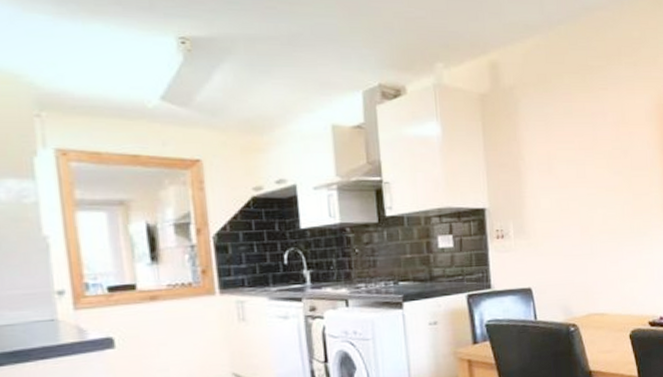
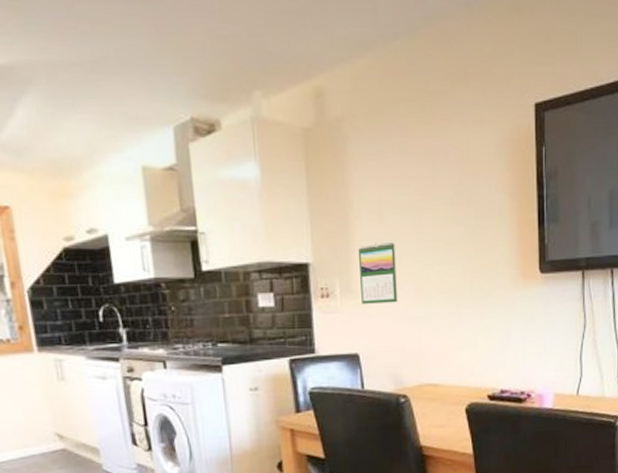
calendar: none [530,189,566,244] -> present [359,241,397,304]

